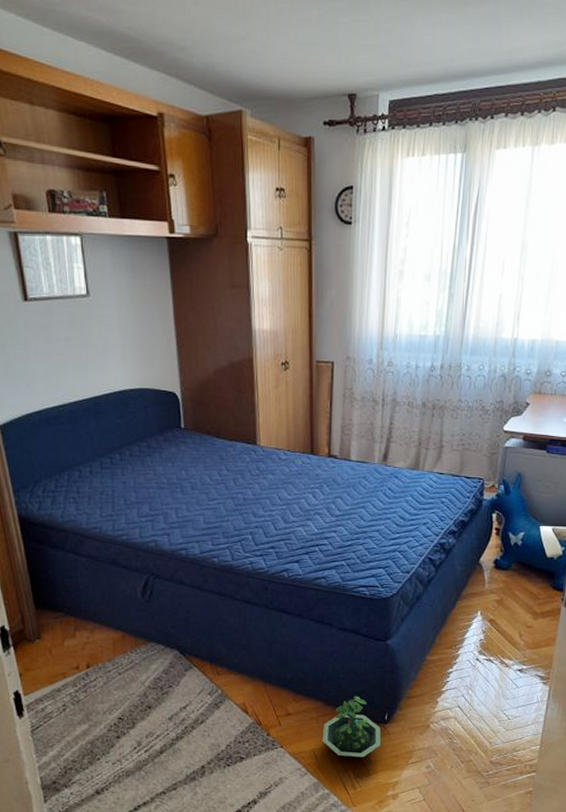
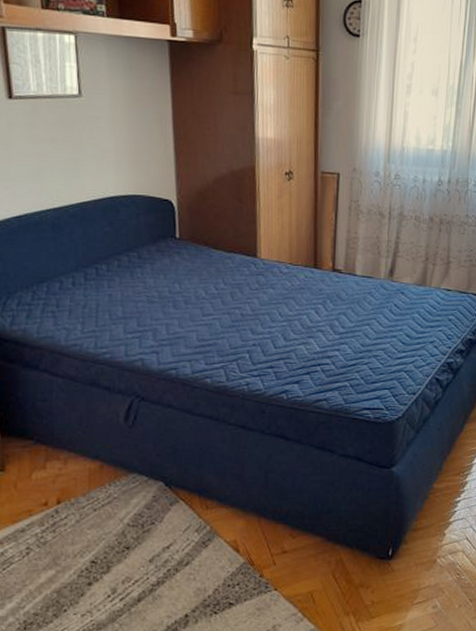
terrarium: present [322,695,382,758] -> none [320,529,385,599]

